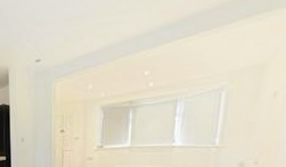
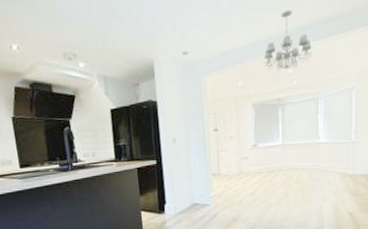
chandelier: none [118,8,175,73] -> present [264,9,312,71]

